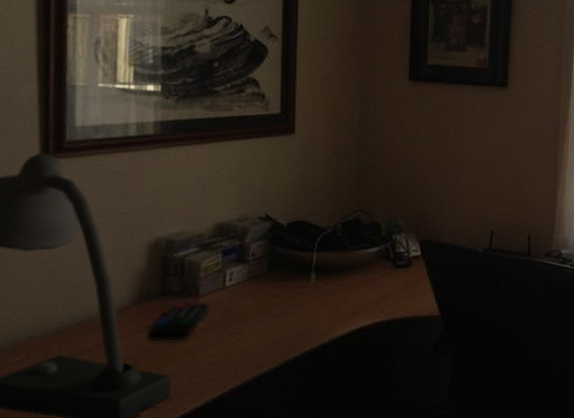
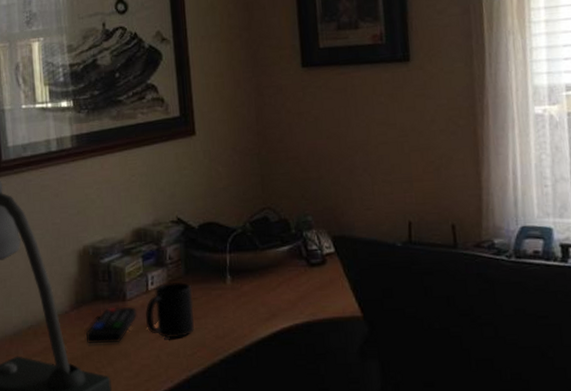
mug: none [218,278,274,336] -> present [145,281,194,339]

